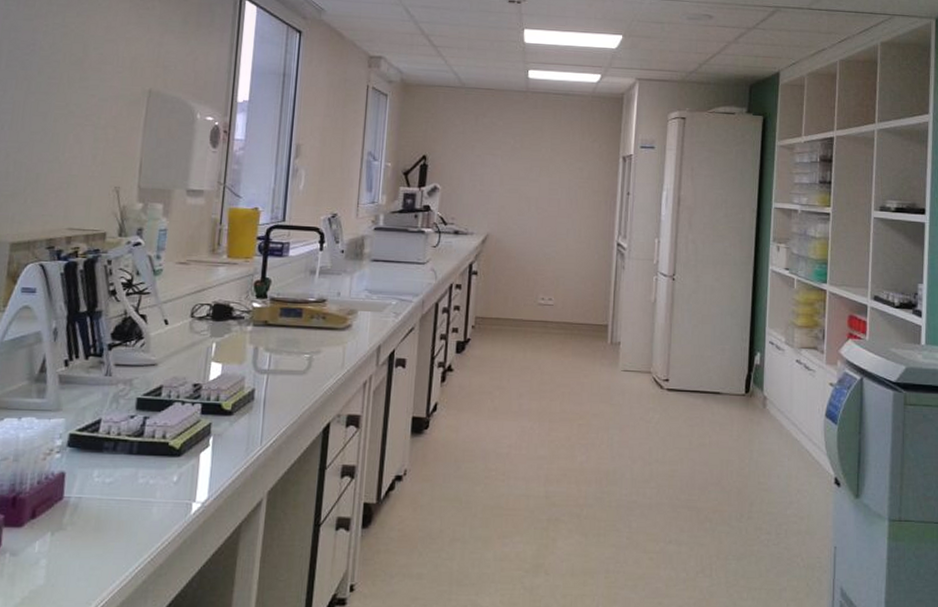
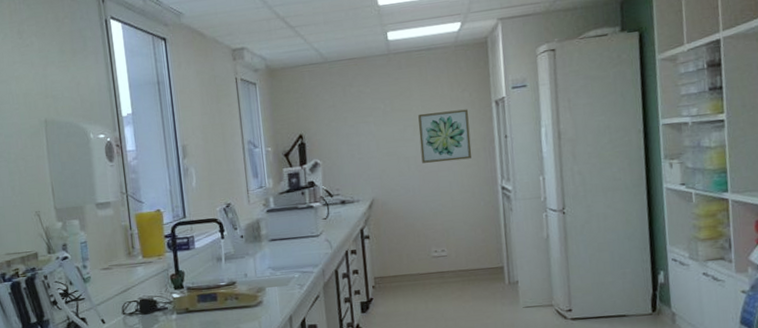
wall art: none [543,156,596,210] -> present [418,109,472,163]

